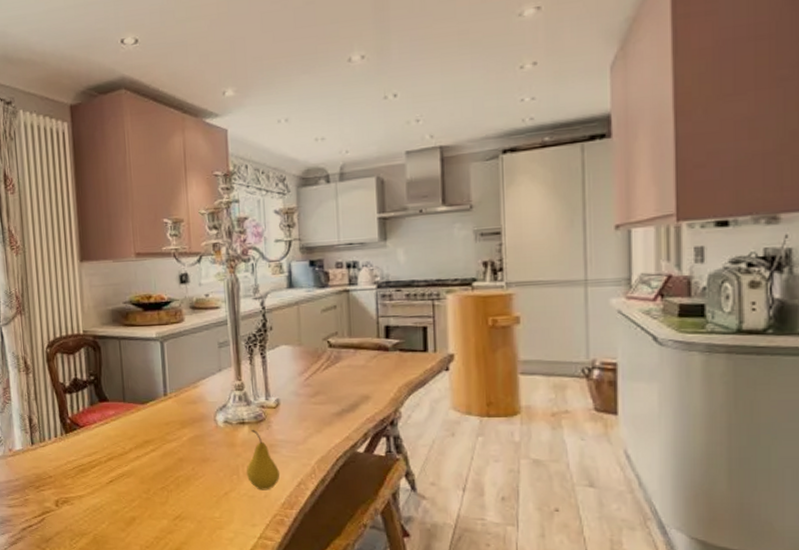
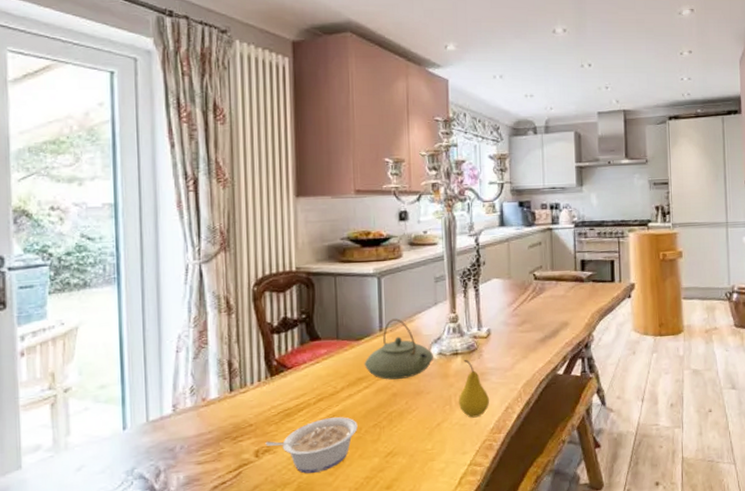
legume: none [63,477,146,527] -> present [265,417,358,474]
teapot: none [150,384,219,445] -> present [364,318,433,380]

